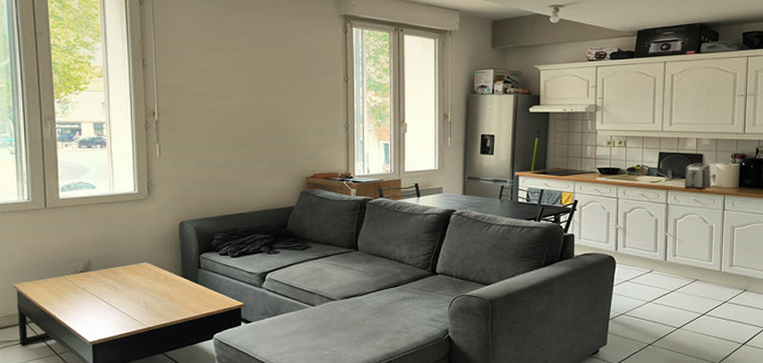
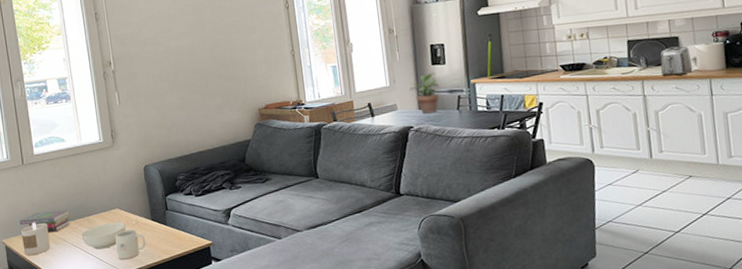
books: none [36,258,94,280] -> present [19,210,70,232]
candle: none [36,268,68,303] -> present [20,222,51,256]
bowl: none [104,276,154,302] -> present [81,221,126,250]
mug: none [141,285,174,315] -> present [115,229,146,260]
potted plant: none [456,161,485,199] -> present [408,72,440,114]

